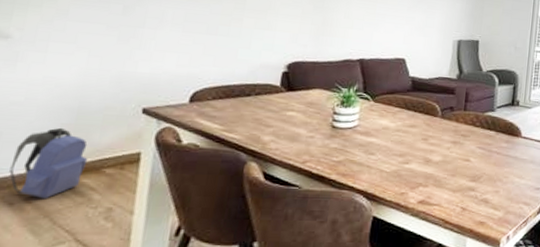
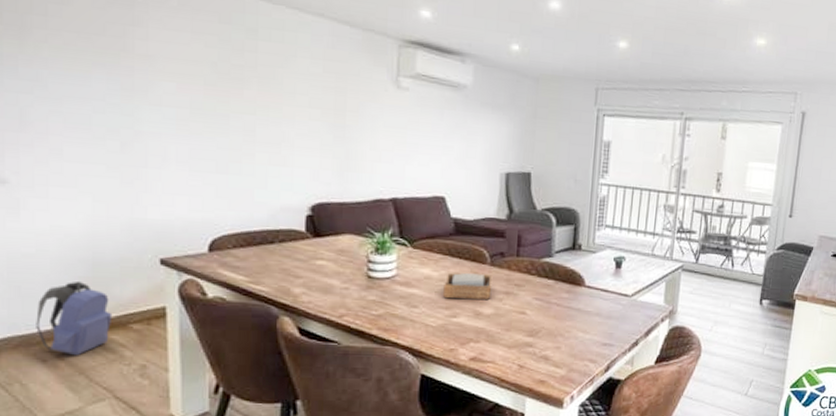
napkin holder: none [398,124,441,148] -> present [443,272,491,299]

